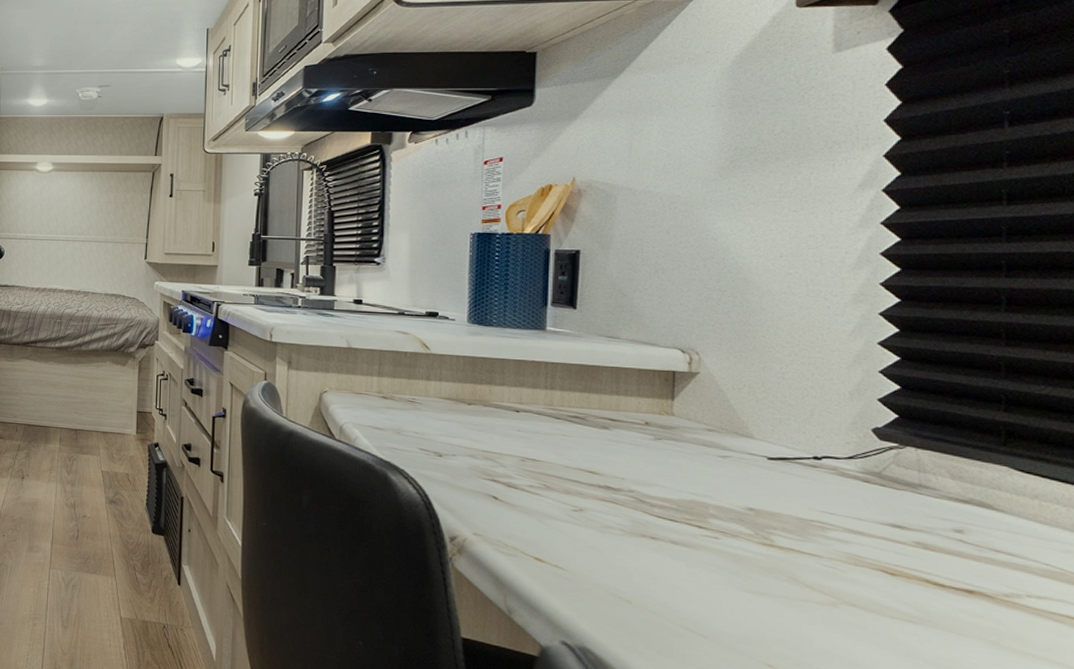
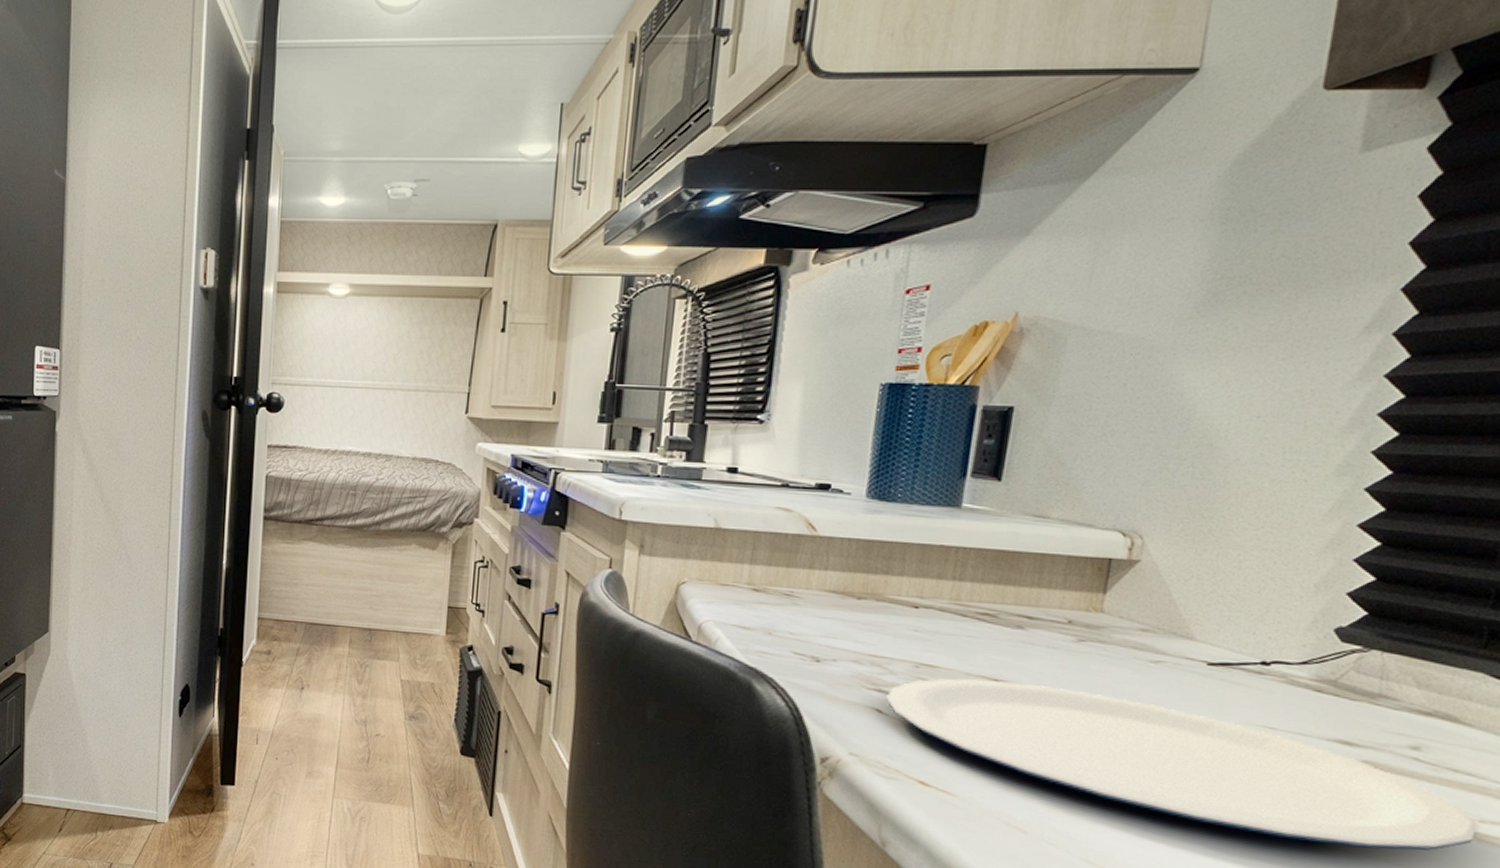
plate: none [500,470,1027,622] -> present [886,678,1479,851]

